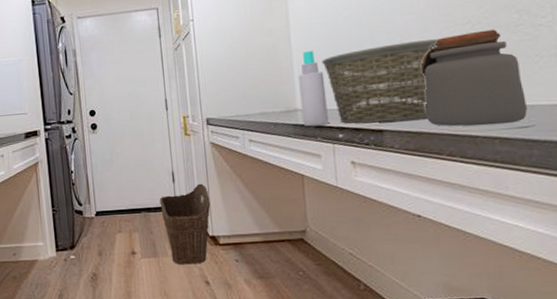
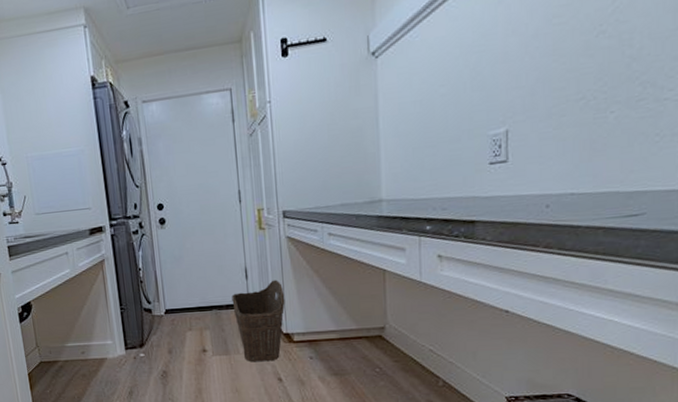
spray bottle: present [298,51,329,127] -> none [385,134,416,219]
basket: present [321,39,438,124] -> none [412,118,546,214]
jar: present [420,29,527,127] -> none [523,105,639,216]

